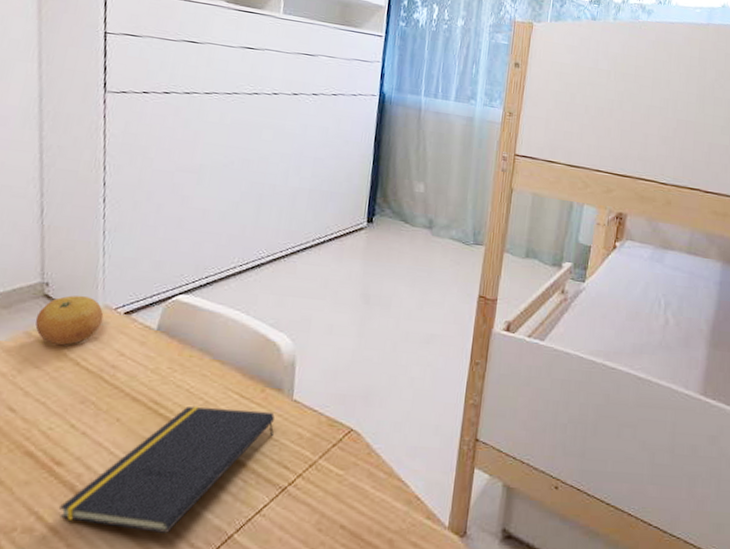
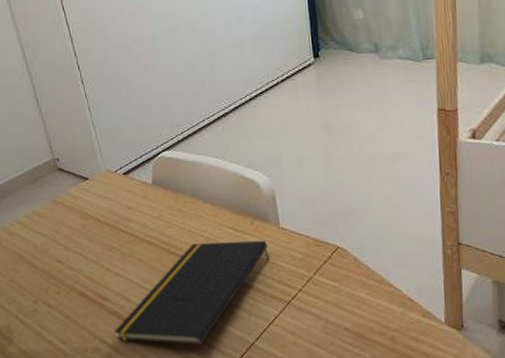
fruit: present [35,295,104,345] -> none [57,164,108,207]

